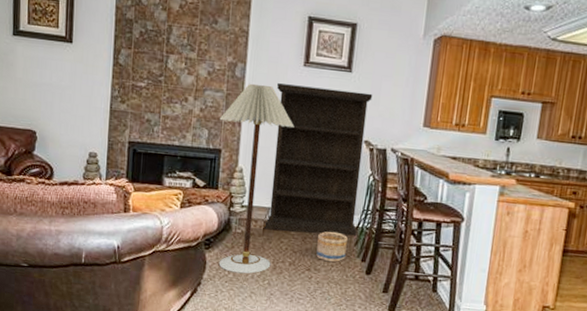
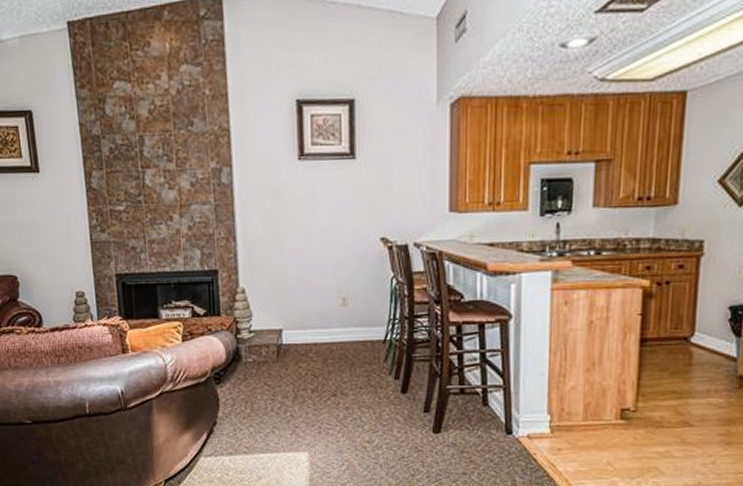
floor lamp: present [218,83,295,274] -> none [210,188,297,407]
bookcase: present [264,83,373,236] -> none [271,181,385,355]
basket: present [316,231,349,262] -> none [341,348,376,384]

